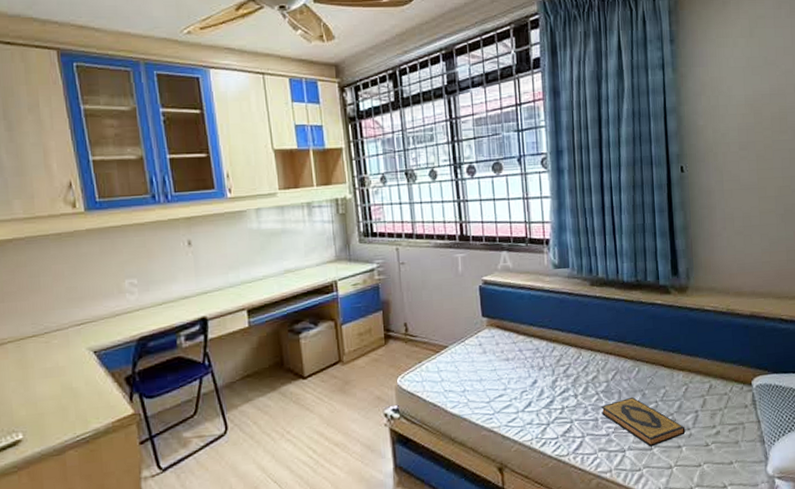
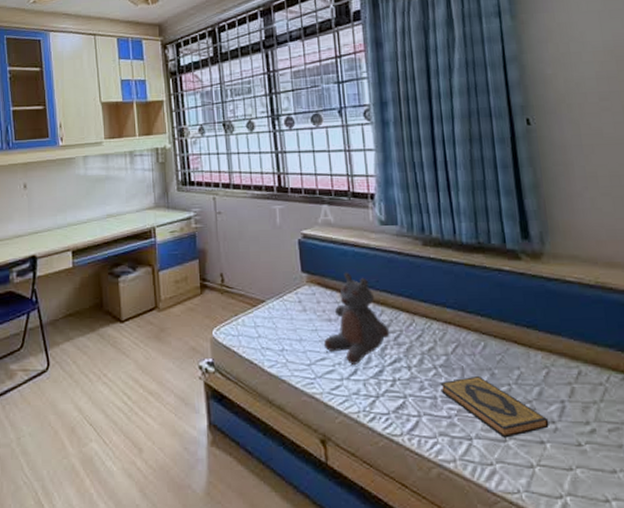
teddy bear: none [501,314,560,398] -> present [323,272,390,365]

